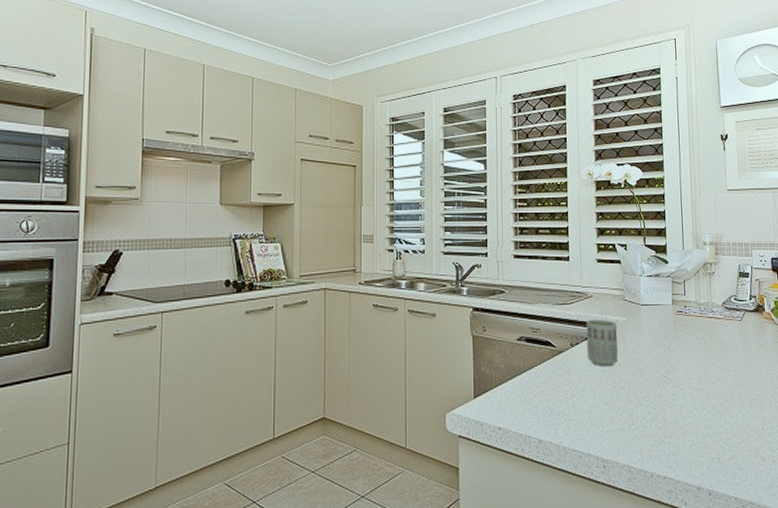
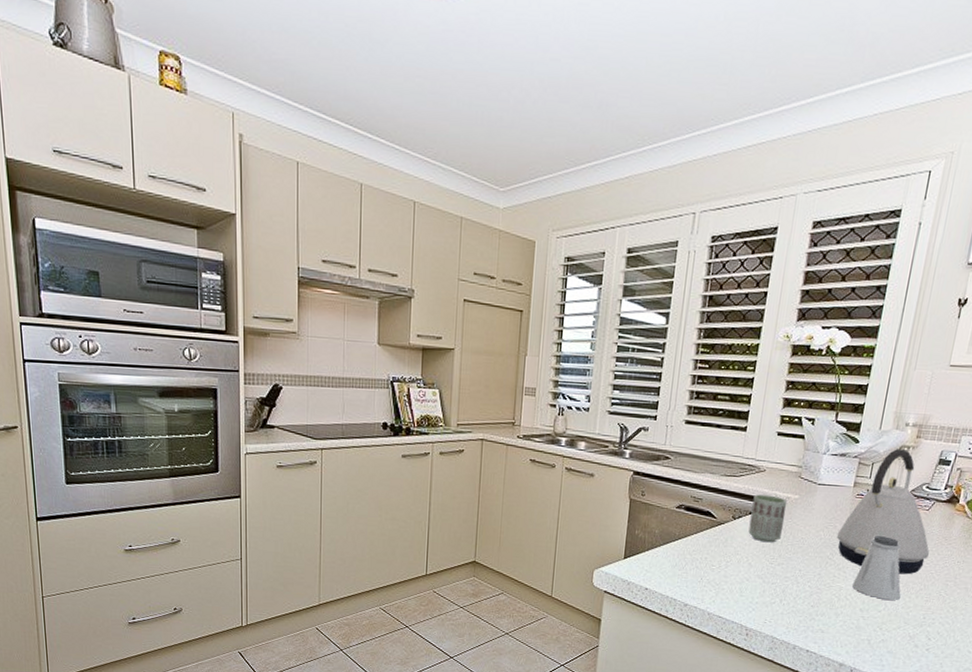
kettle: none [667,266,752,386] -> present [836,449,929,575]
saltshaker: none [692,350,737,413] -> present [852,536,901,600]

